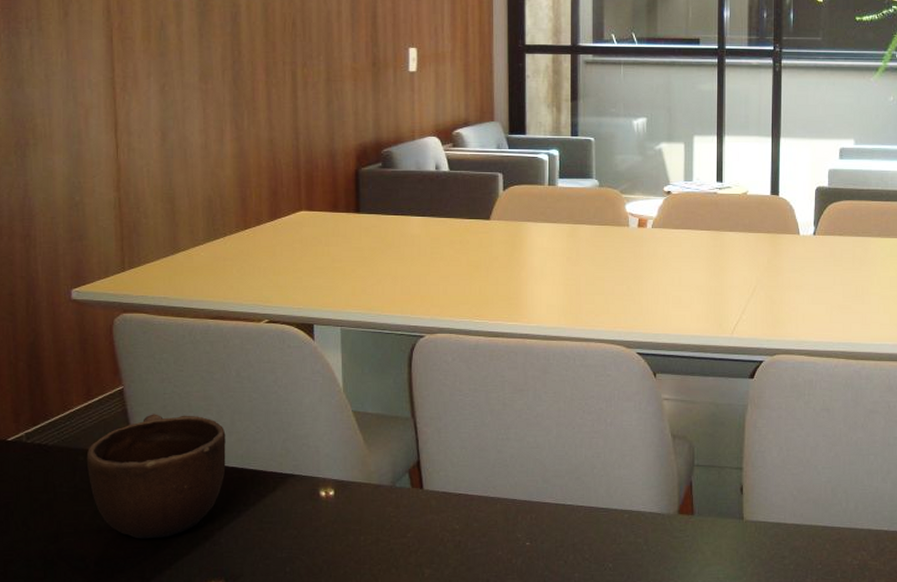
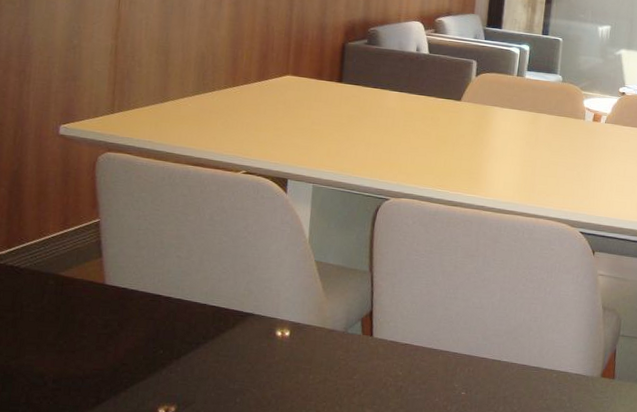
mug: present [86,414,226,539] -> none [55,247,194,363]

